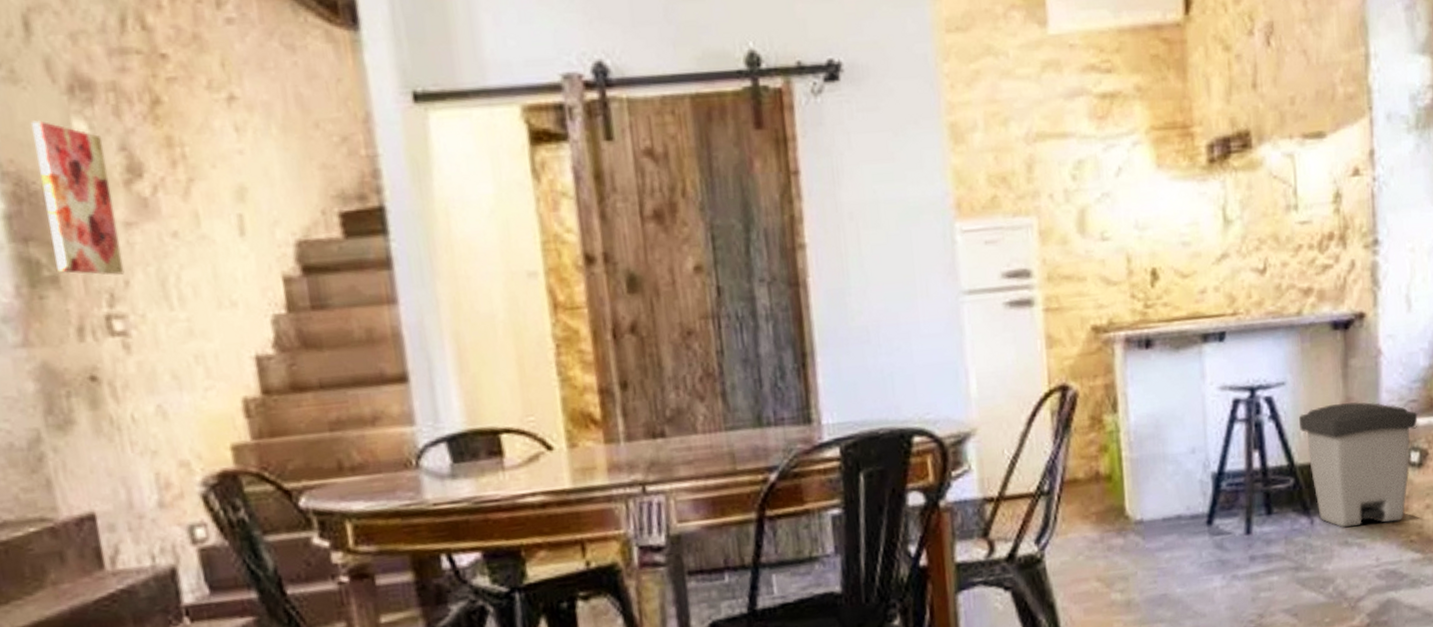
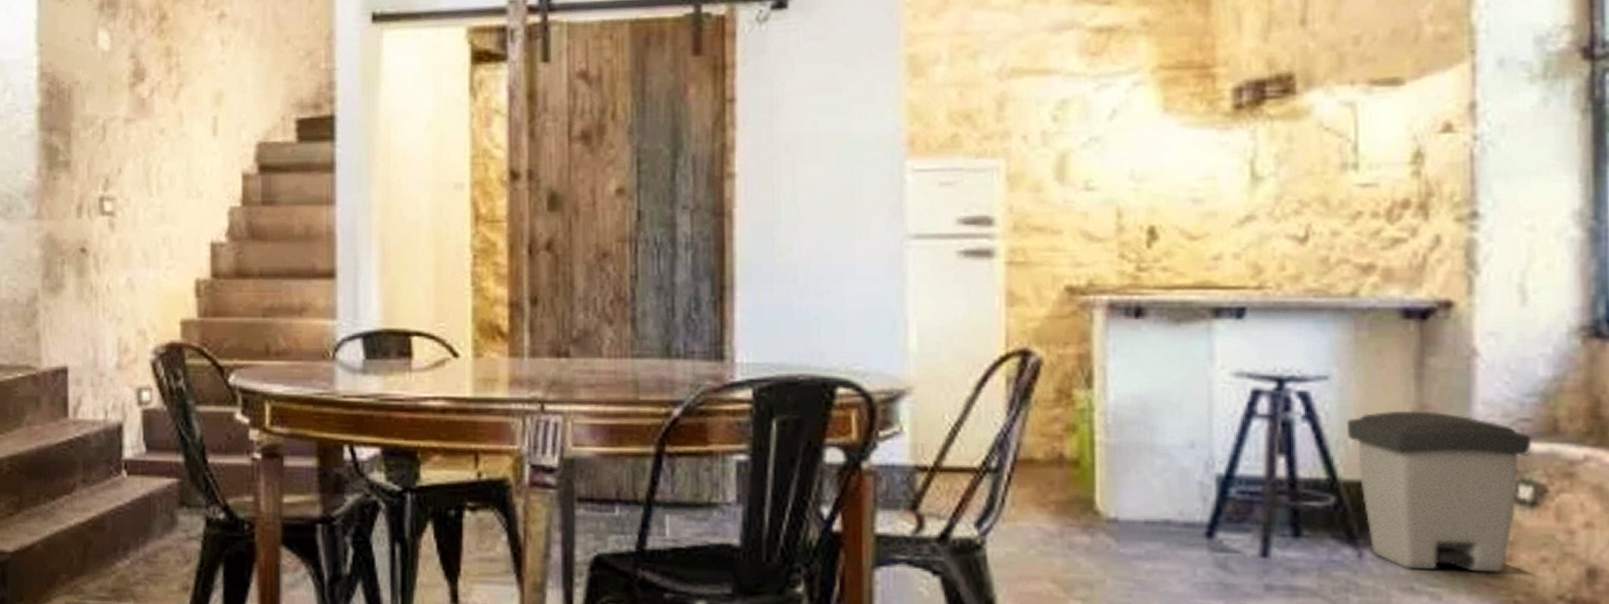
wall art: present [30,120,125,275] -> none [68,31,119,163]

